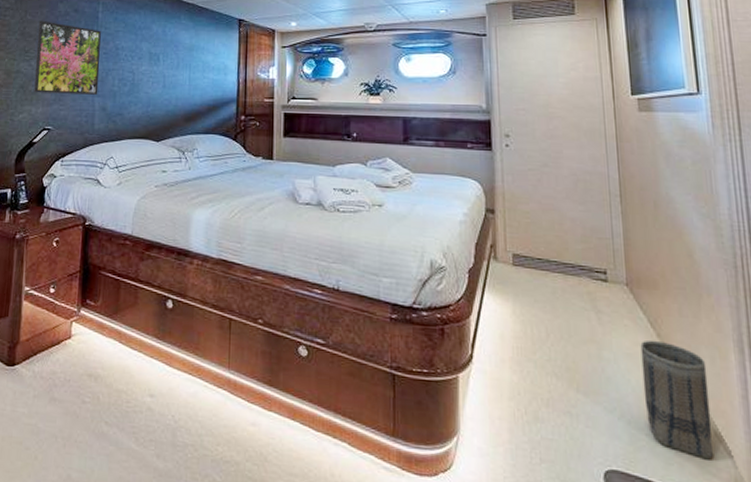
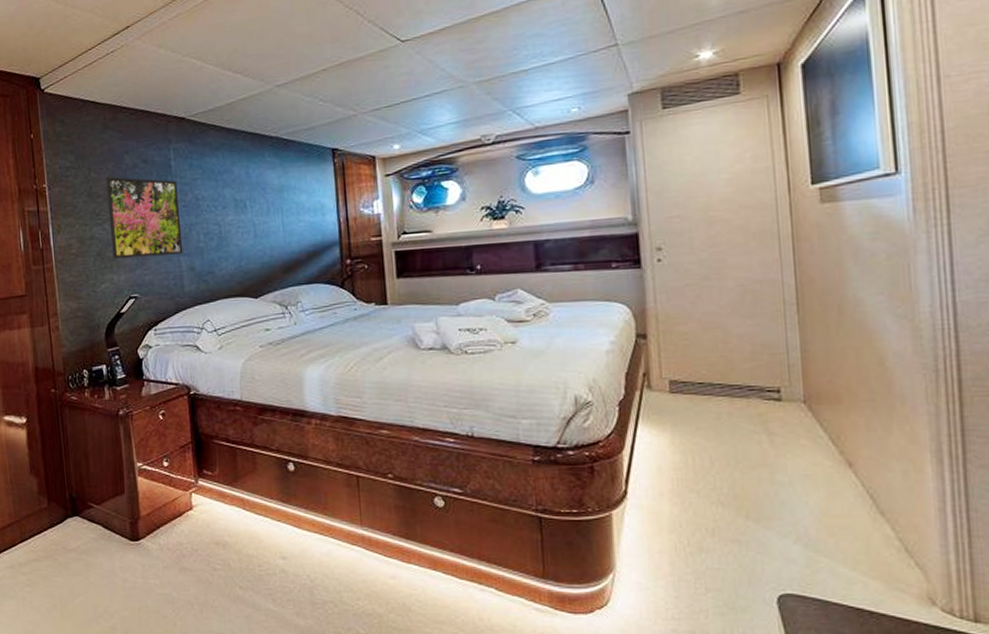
basket: present [640,340,713,460] -> none [820,458,902,576]

